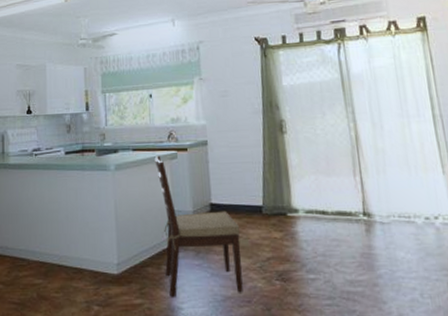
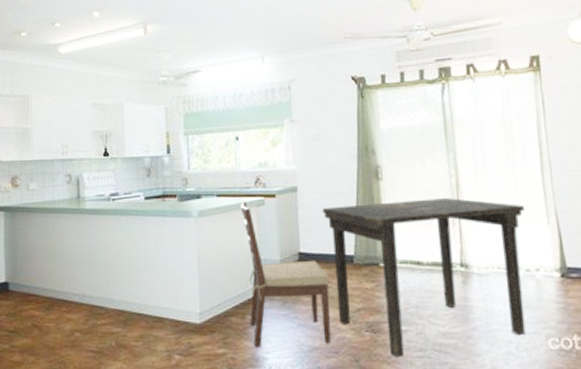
dining table: none [232,150,429,306] -> present [323,198,526,357]

